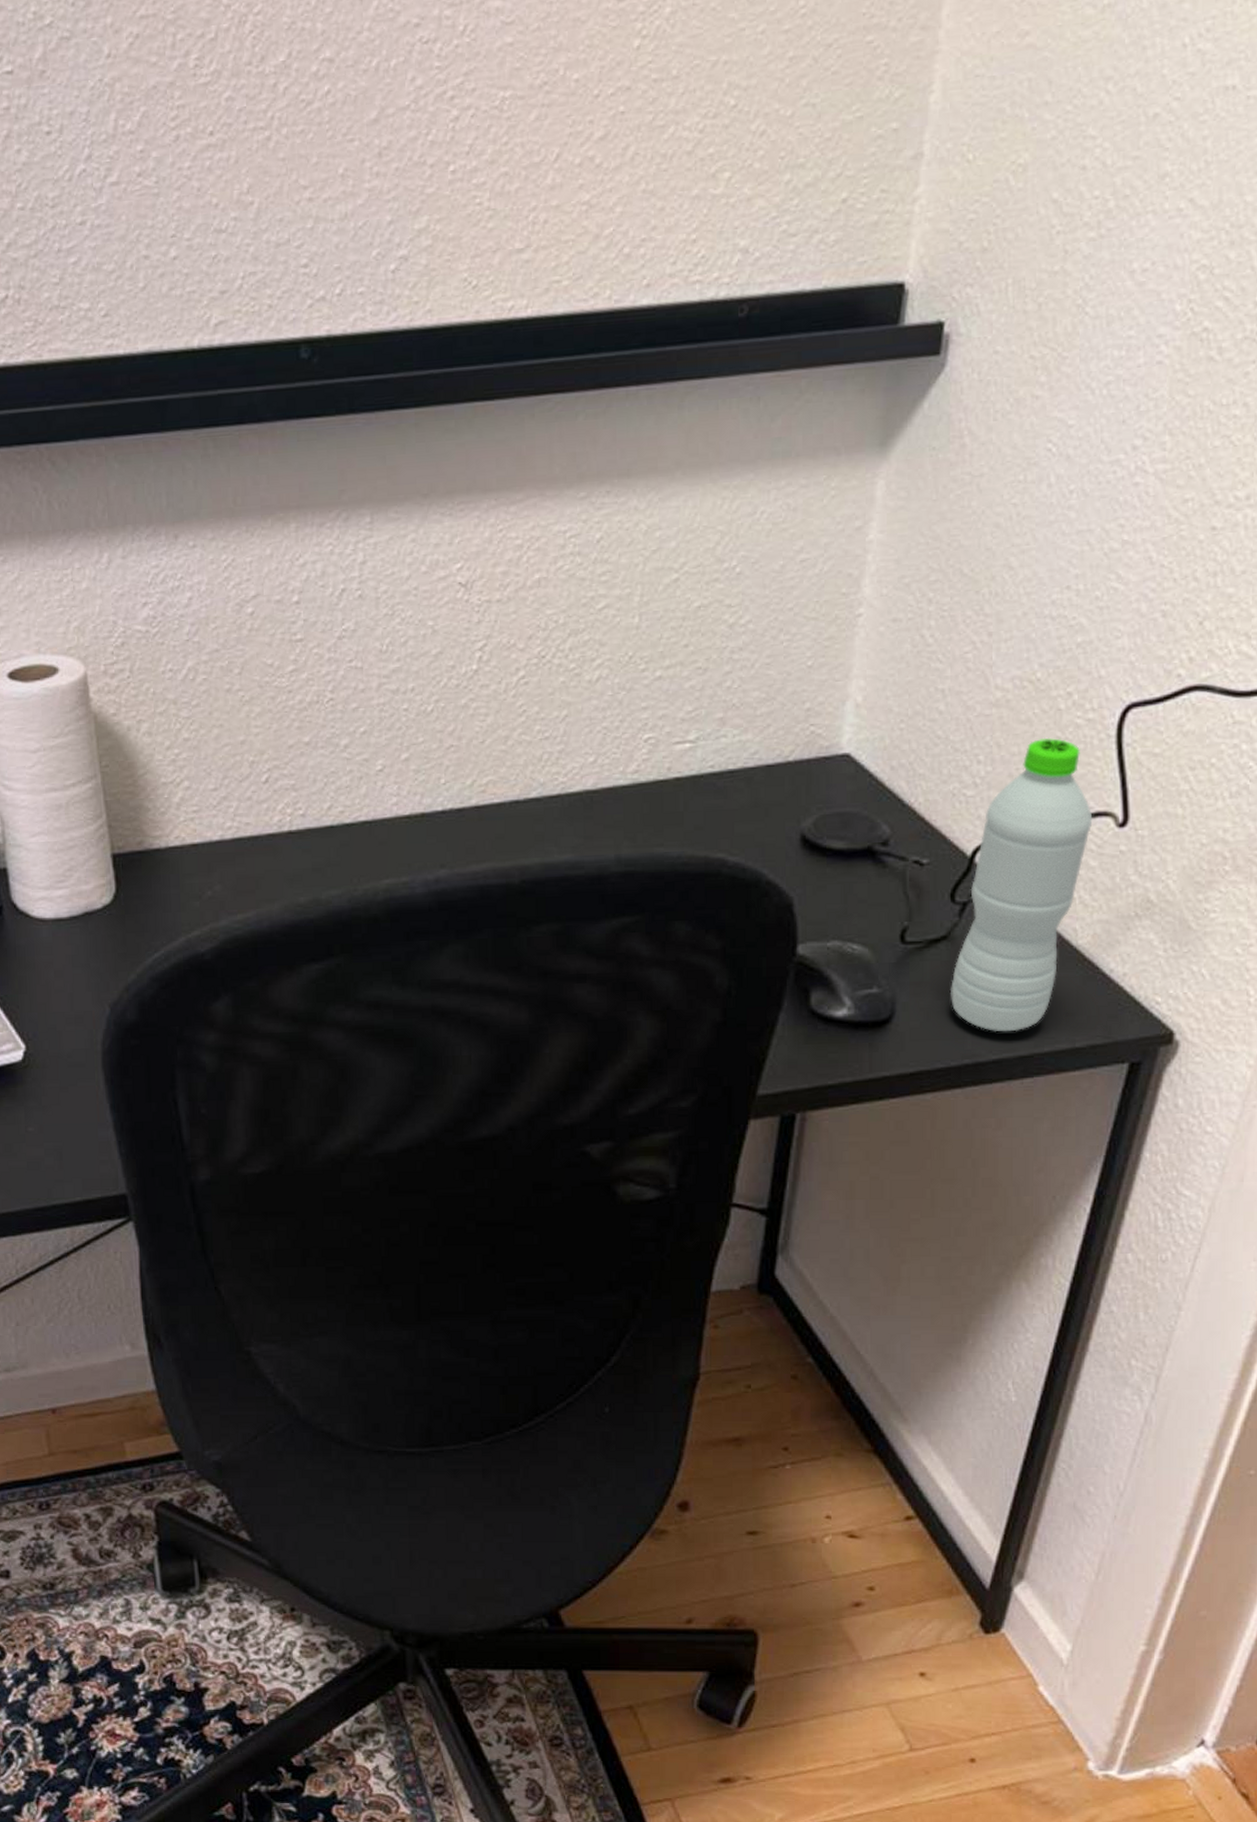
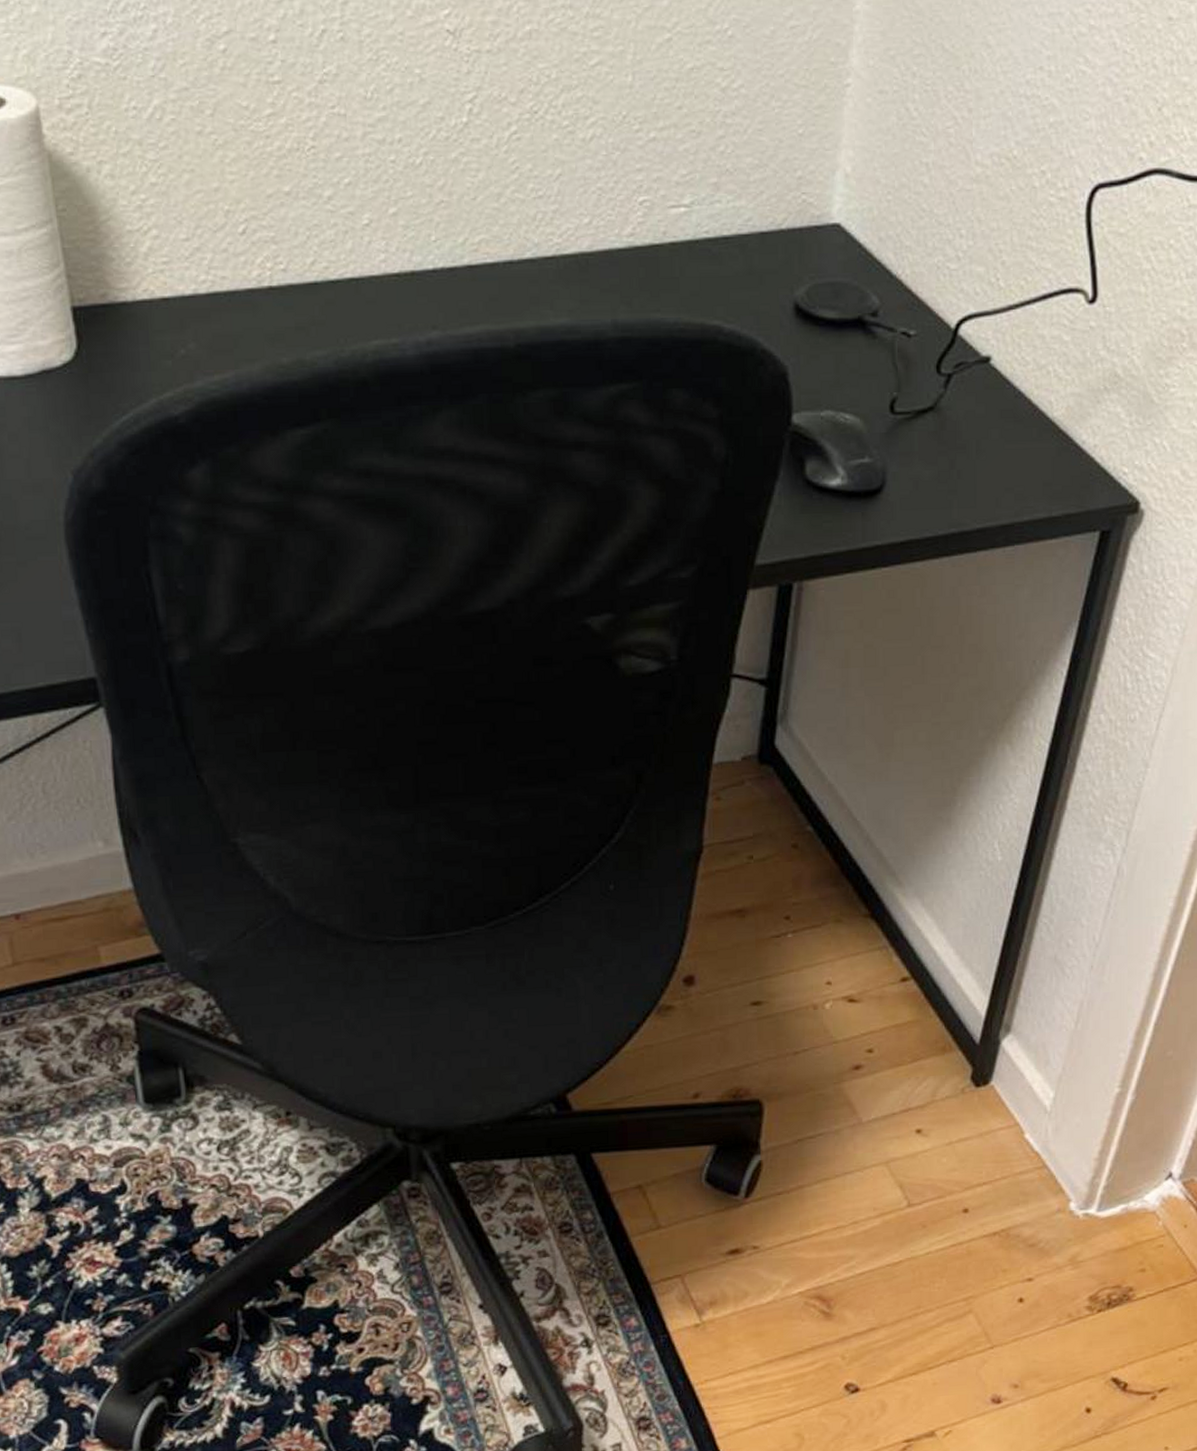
water bottle: present [951,737,1093,1032] -> none [937,214,1066,502]

